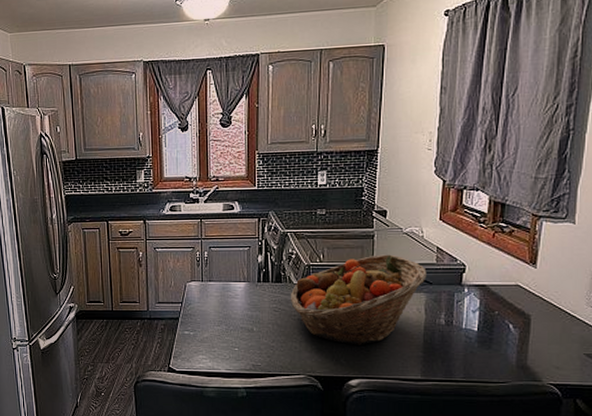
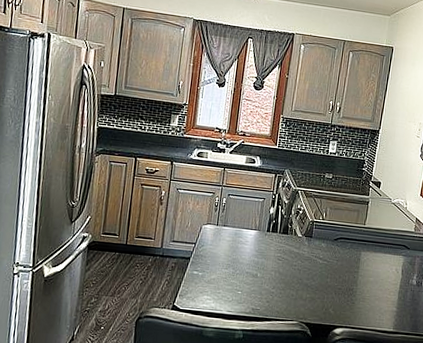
fruit basket: present [290,254,427,345] -> none [293,219,406,298]

